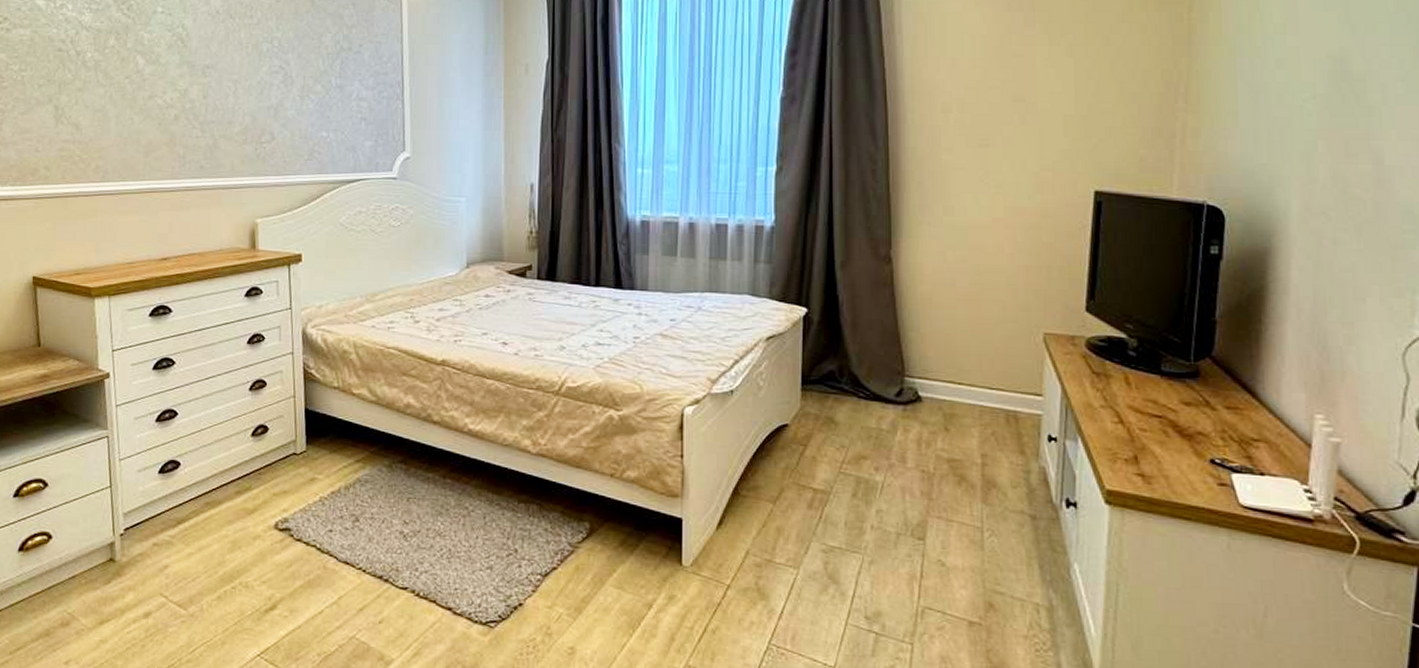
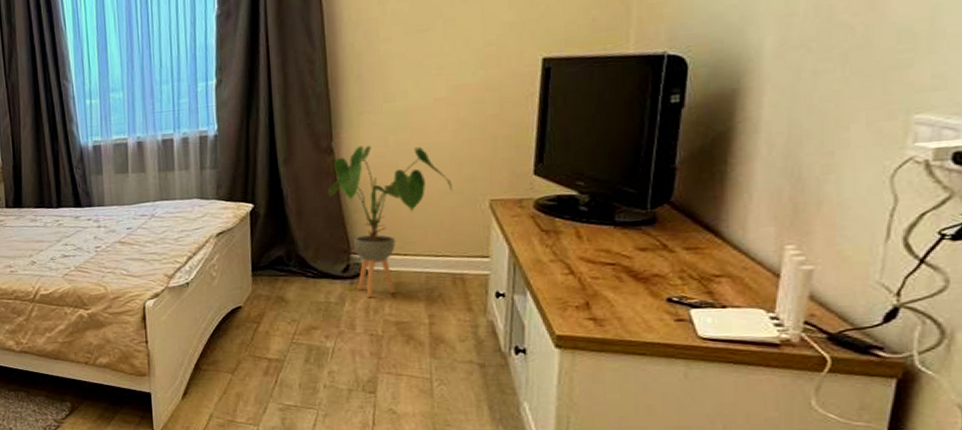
house plant: none [883,258,1008,427] -> present [327,145,453,297]

